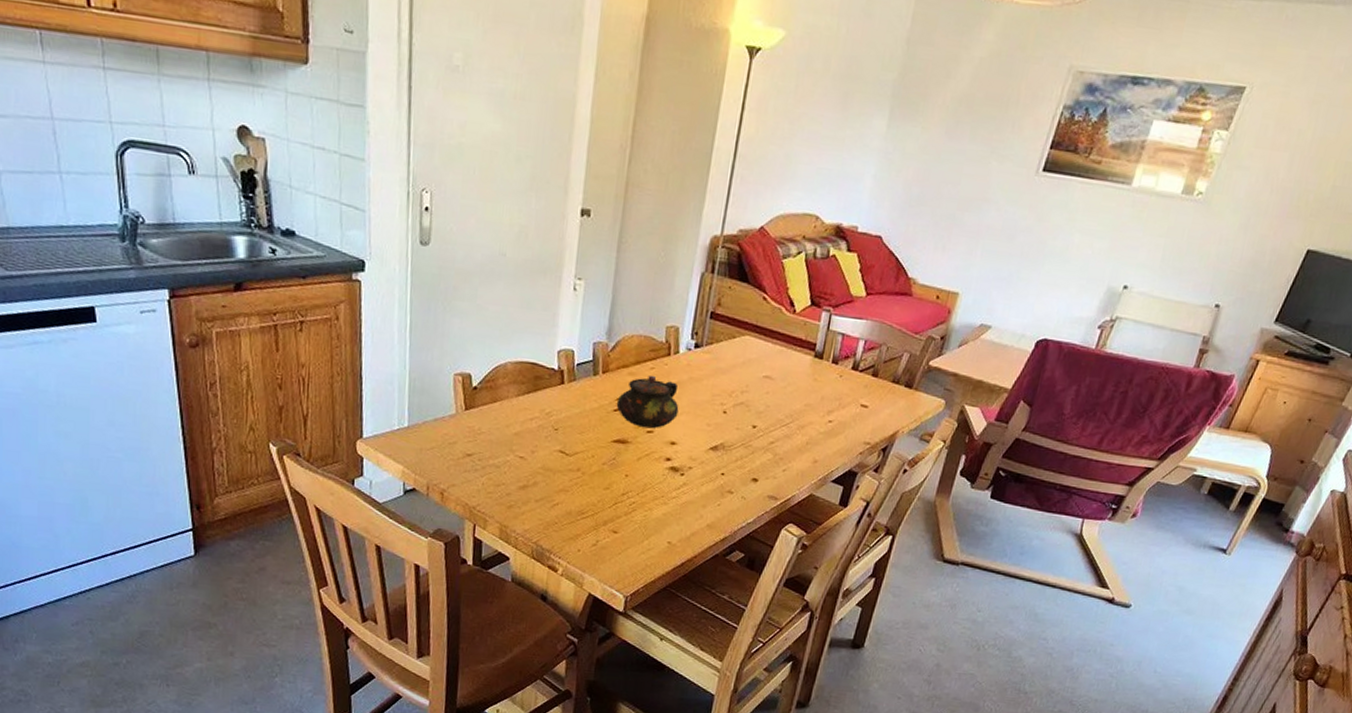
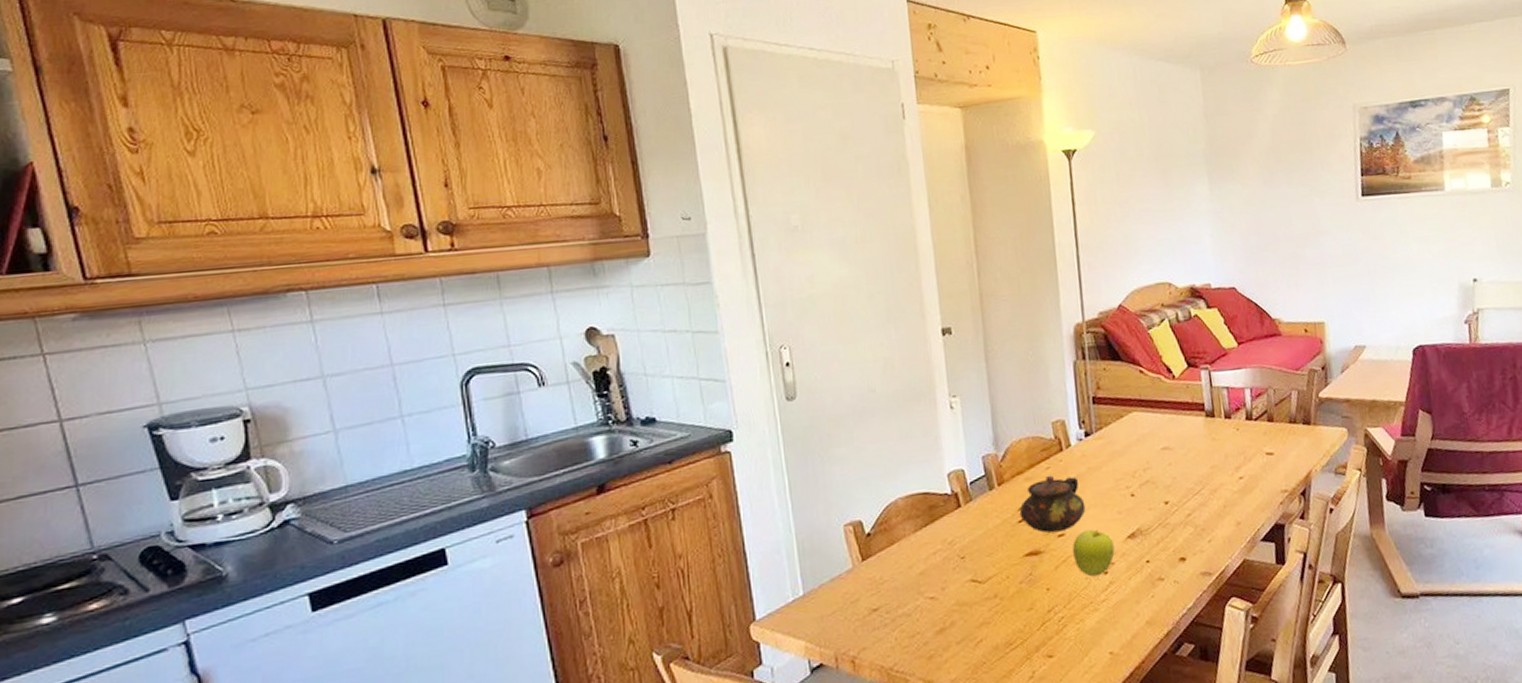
fruit: none [656,432,696,475] -> present [1072,529,1115,576]

